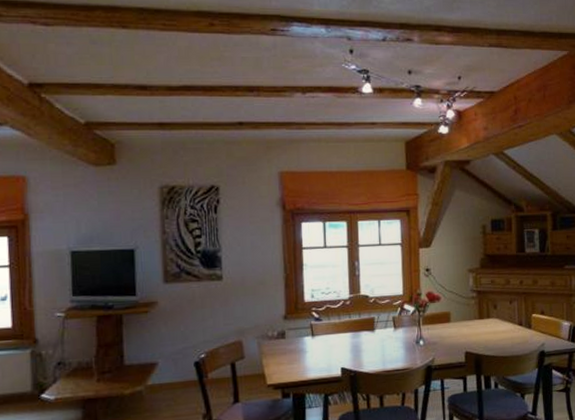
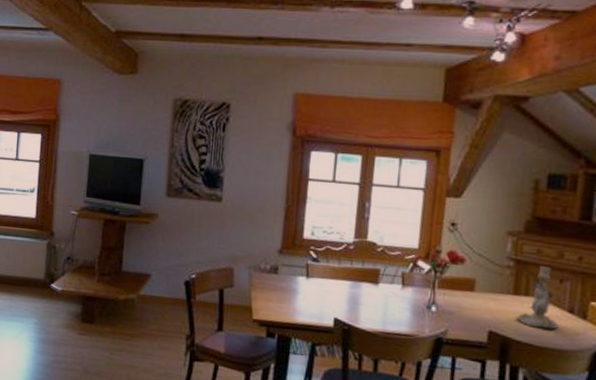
candlestick: none [482,293,513,342] -> present [515,266,559,330]

